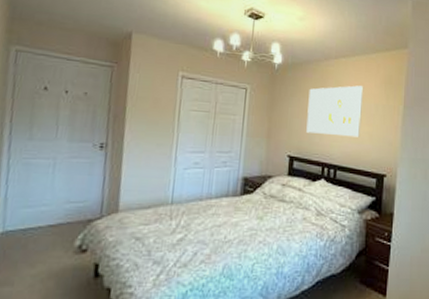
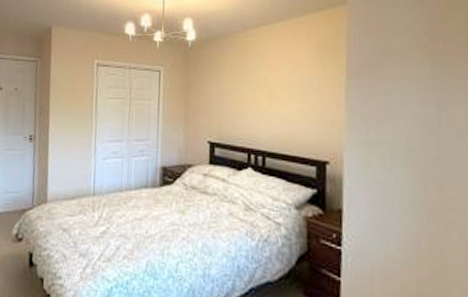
wall art: present [306,85,364,138] -> none [227,56,293,117]

